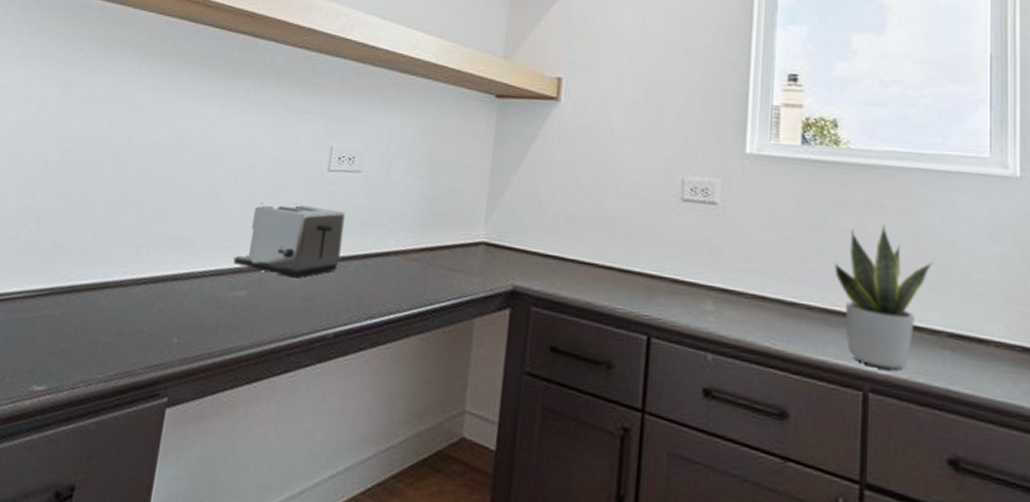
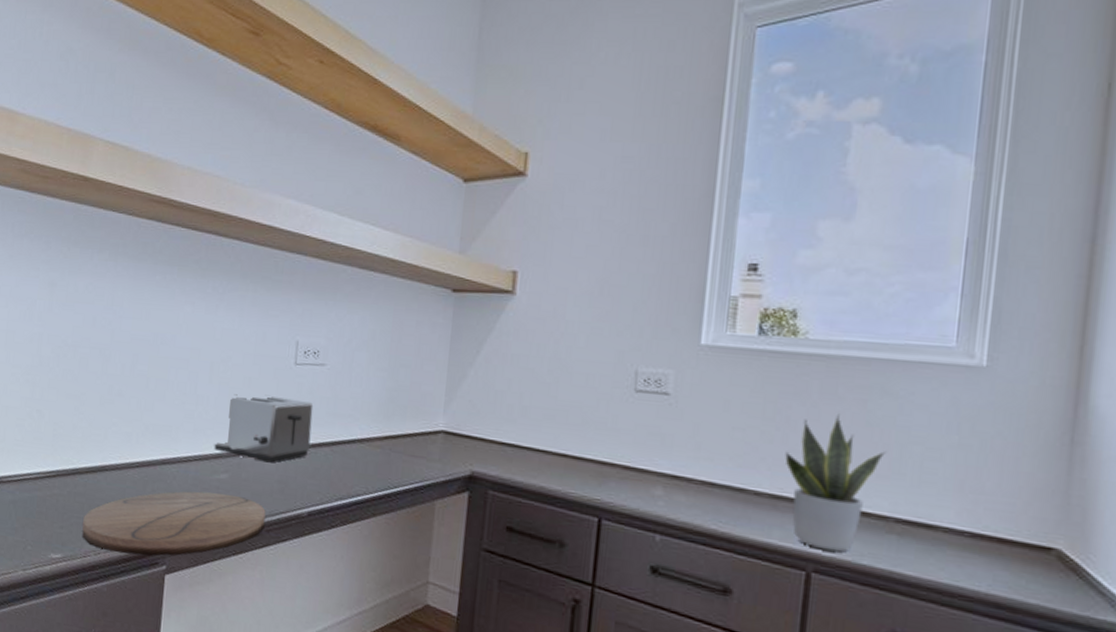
cutting board: none [72,310,287,387] -> present [82,491,266,556]

